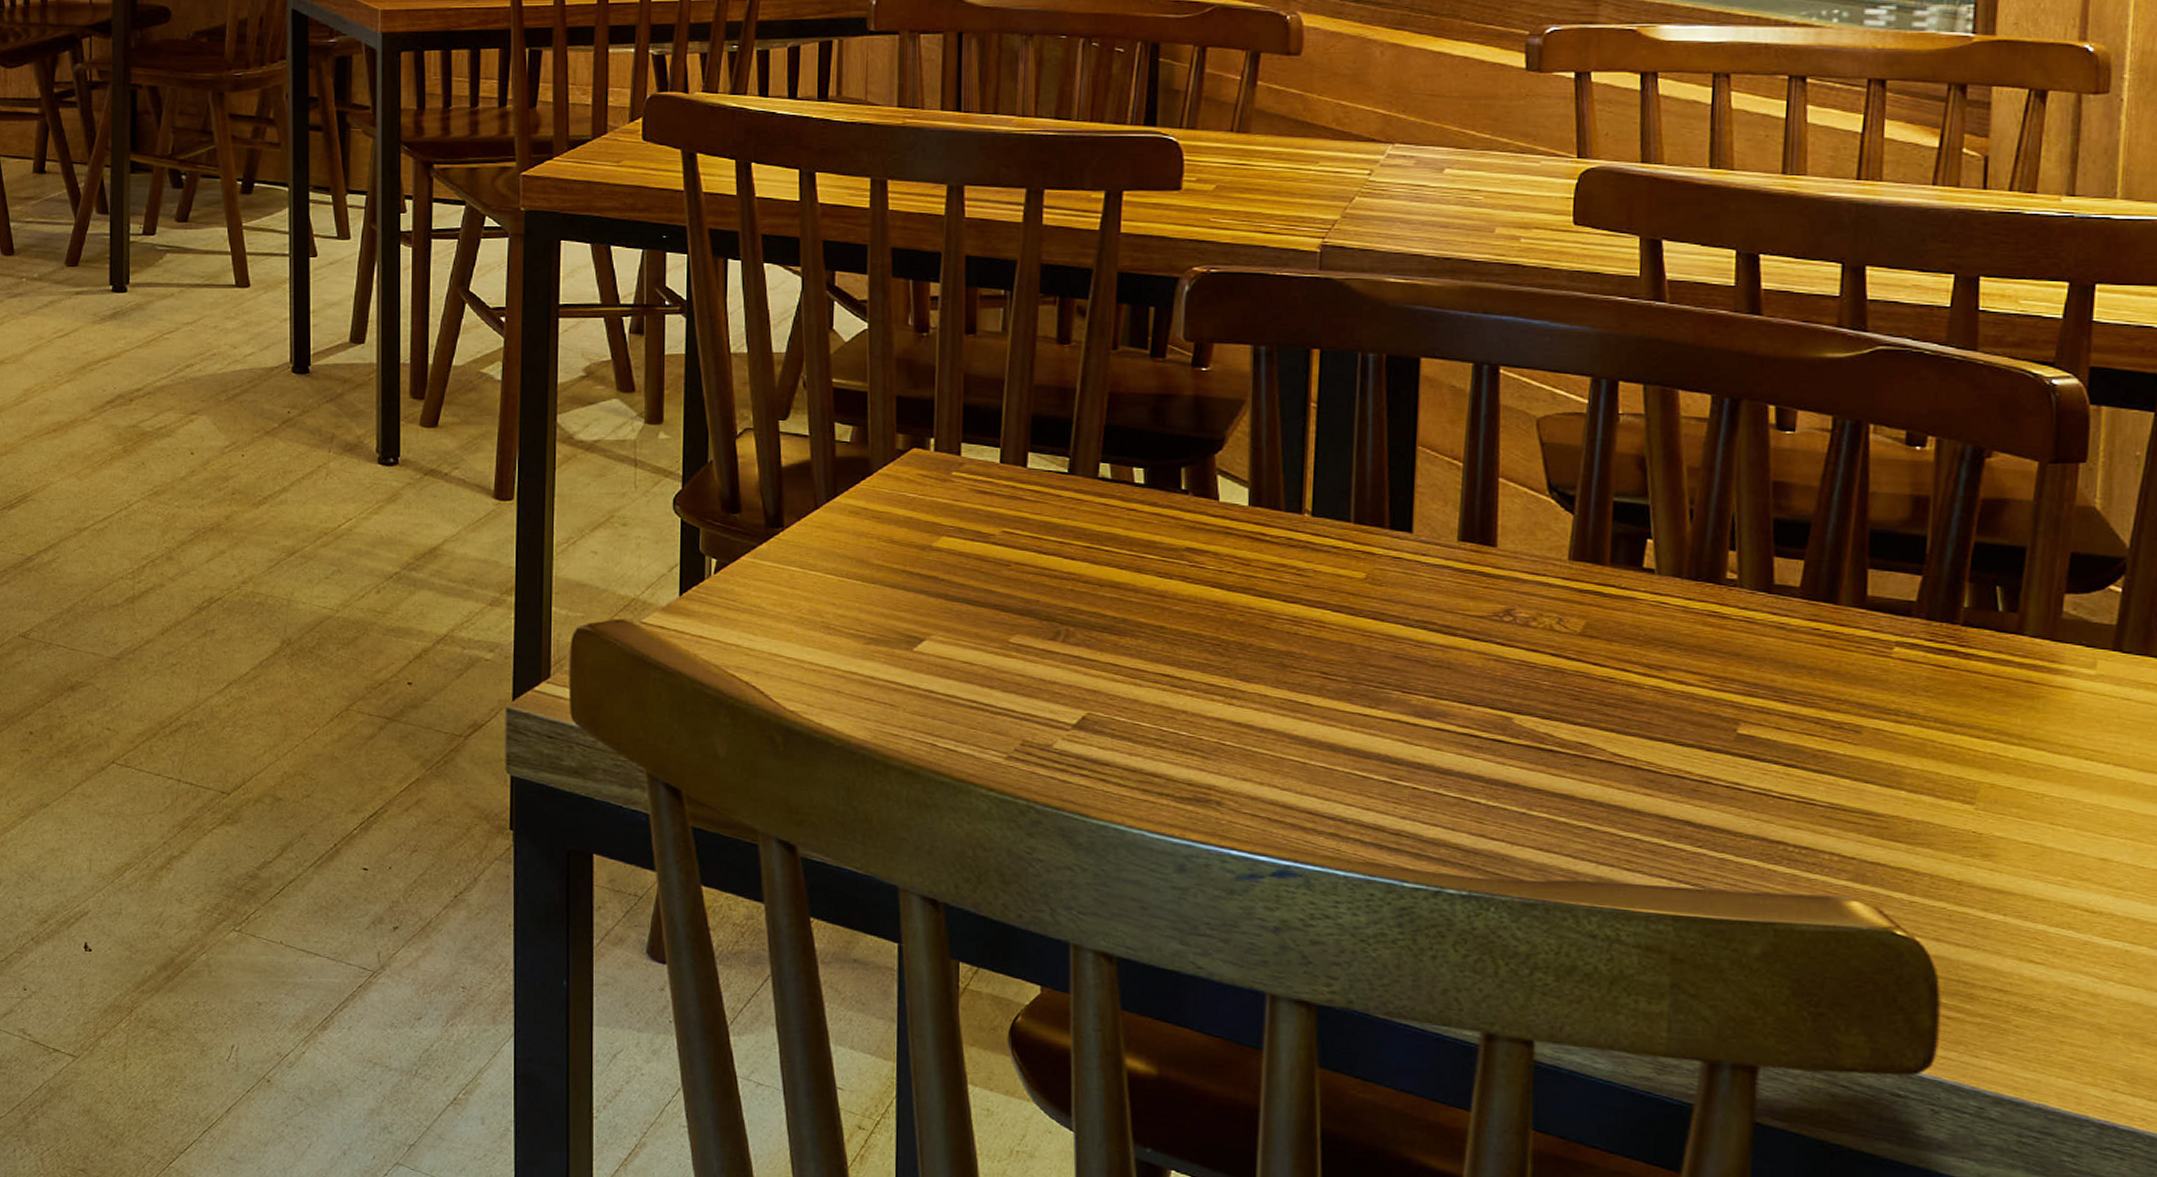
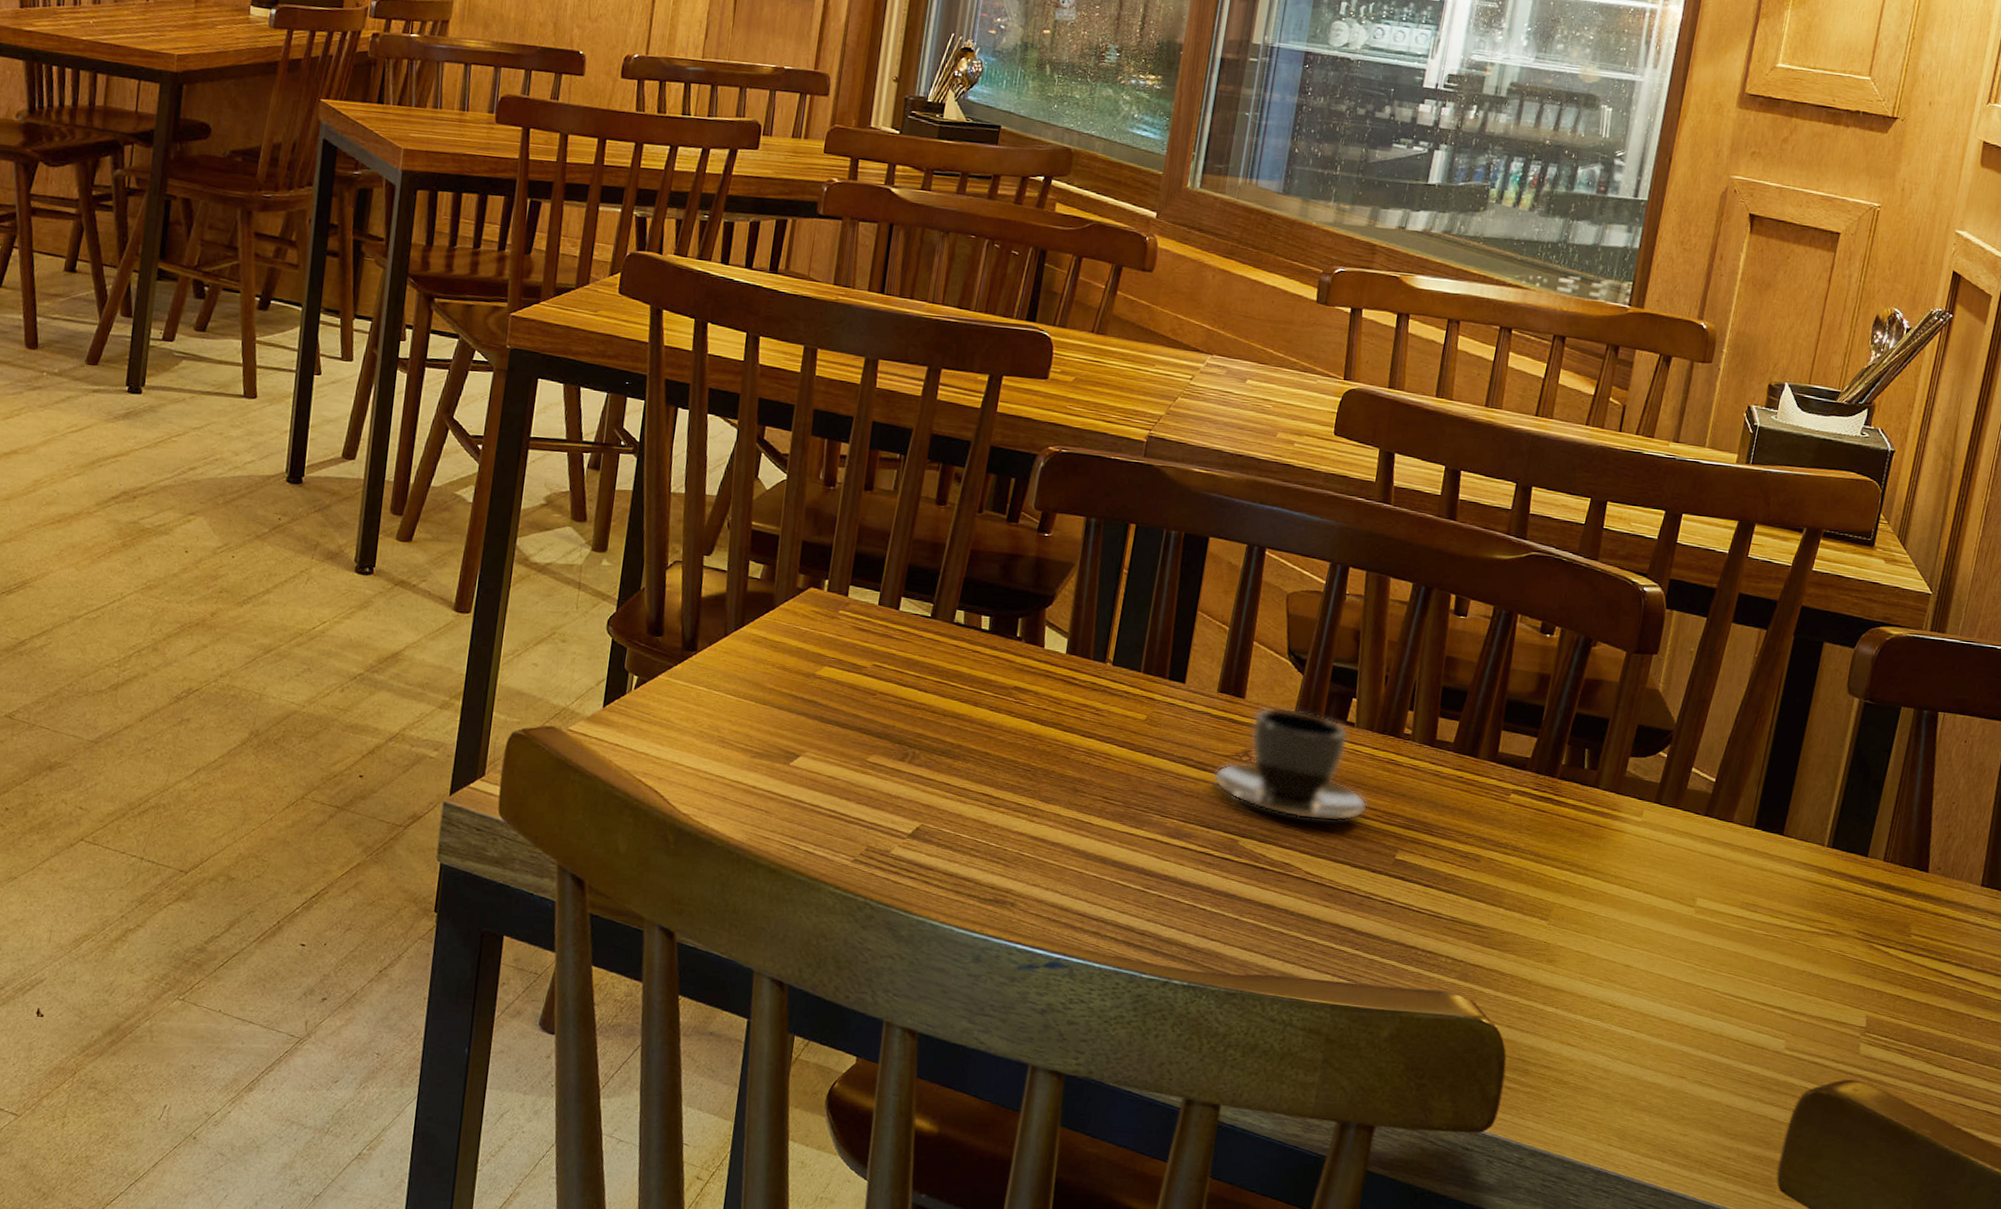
teacup: none [1466,554,1688,691] -> present [1213,706,1368,822]

